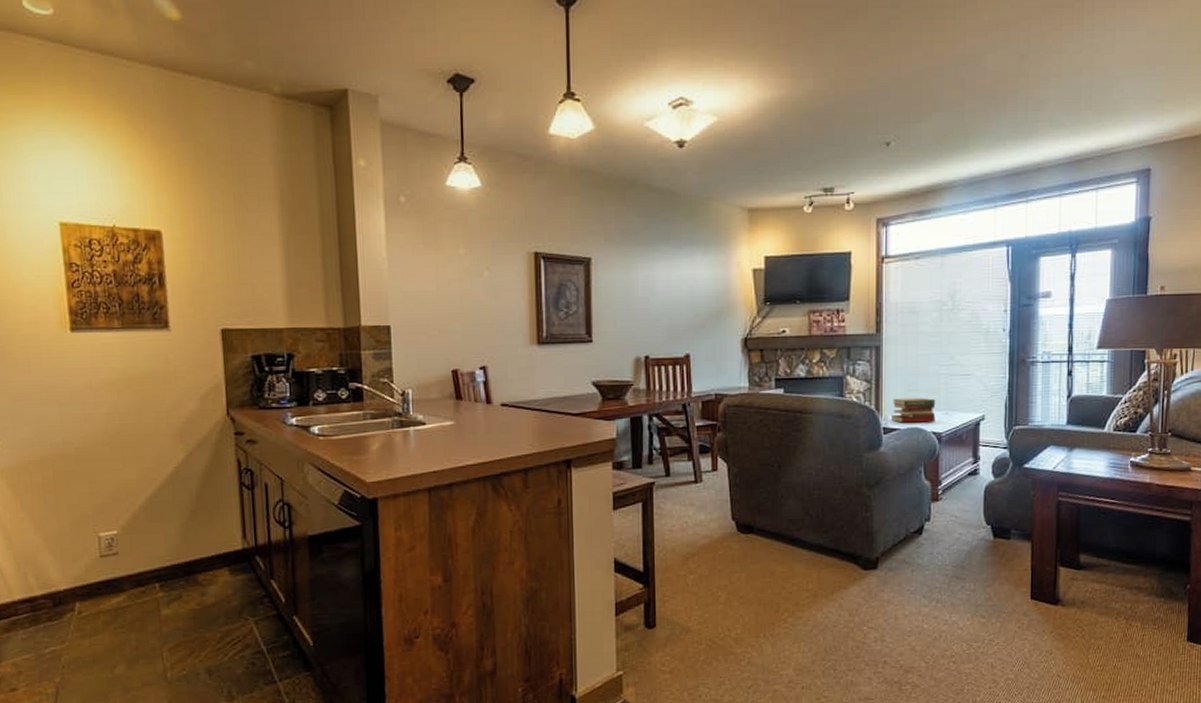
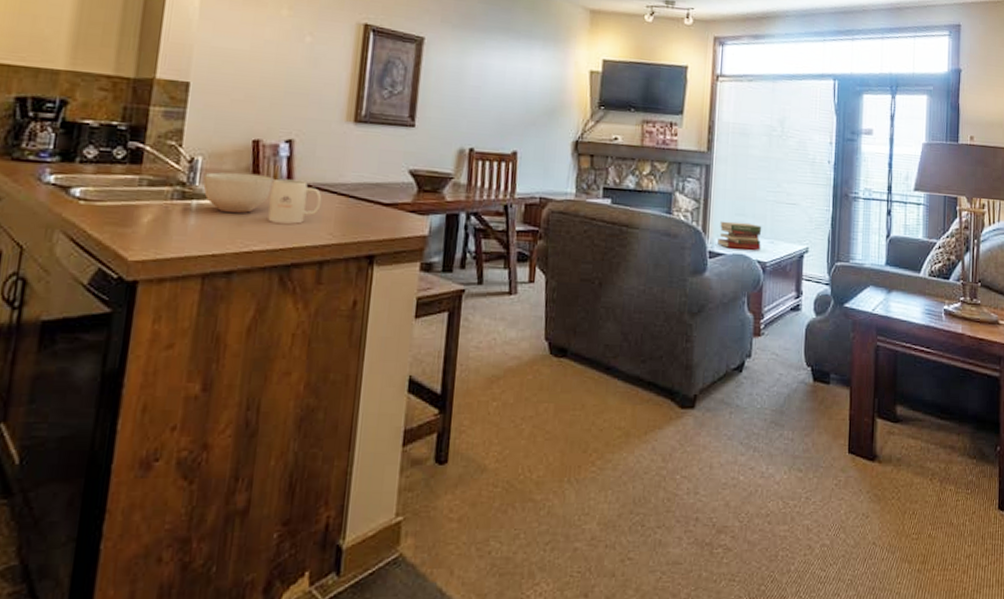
bowl: none [415,399,475,435] -> present [203,172,274,214]
mug: none [473,401,519,441] -> present [267,178,322,225]

